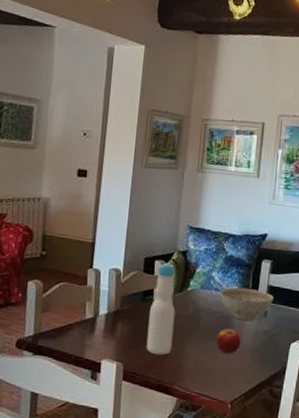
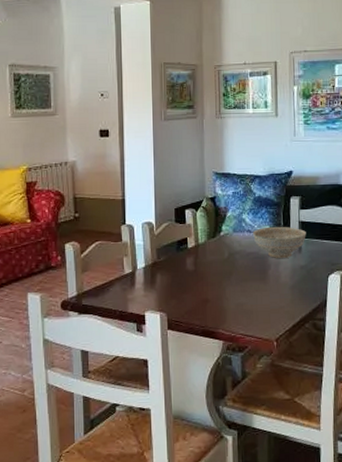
bottle: present [146,262,176,356] -> none [185,210,212,302]
fruit: present [216,329,241,354] -> none [254,268,279,293]

